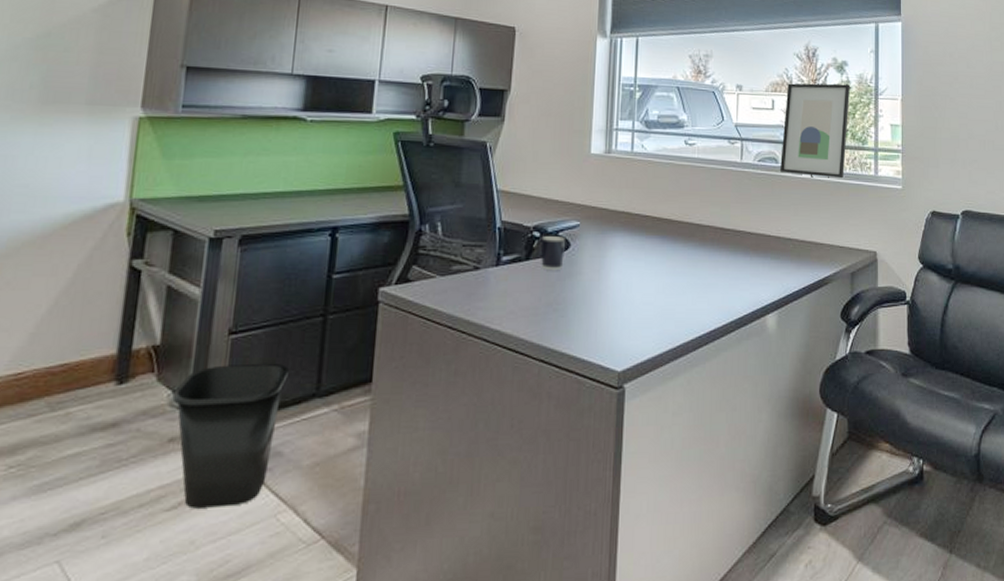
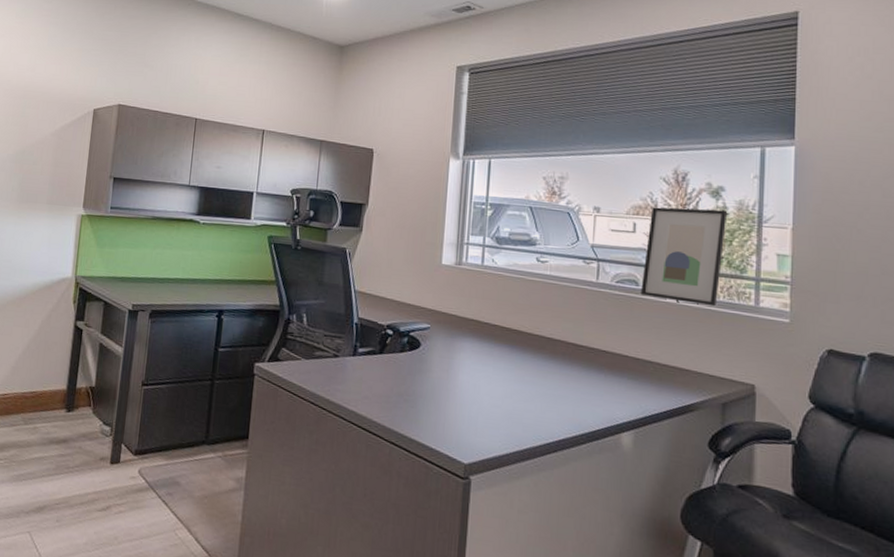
waste bin: present [172,362,289,509] -> none [103,408,185,517]
mug: present [540,236,566,271] -> none [393,334,417,366]

